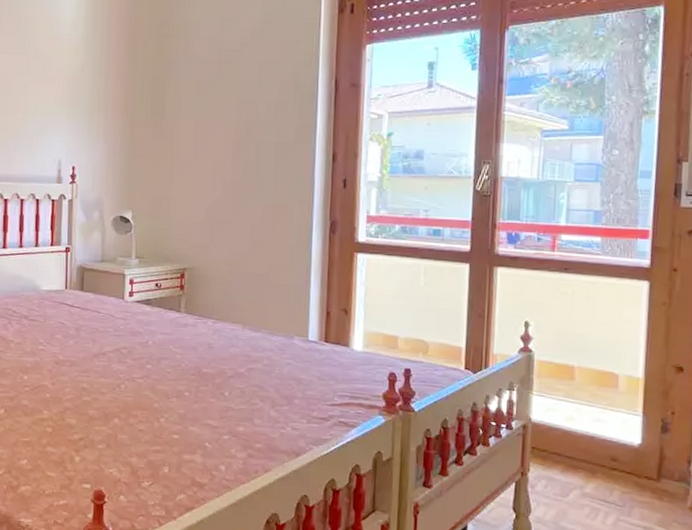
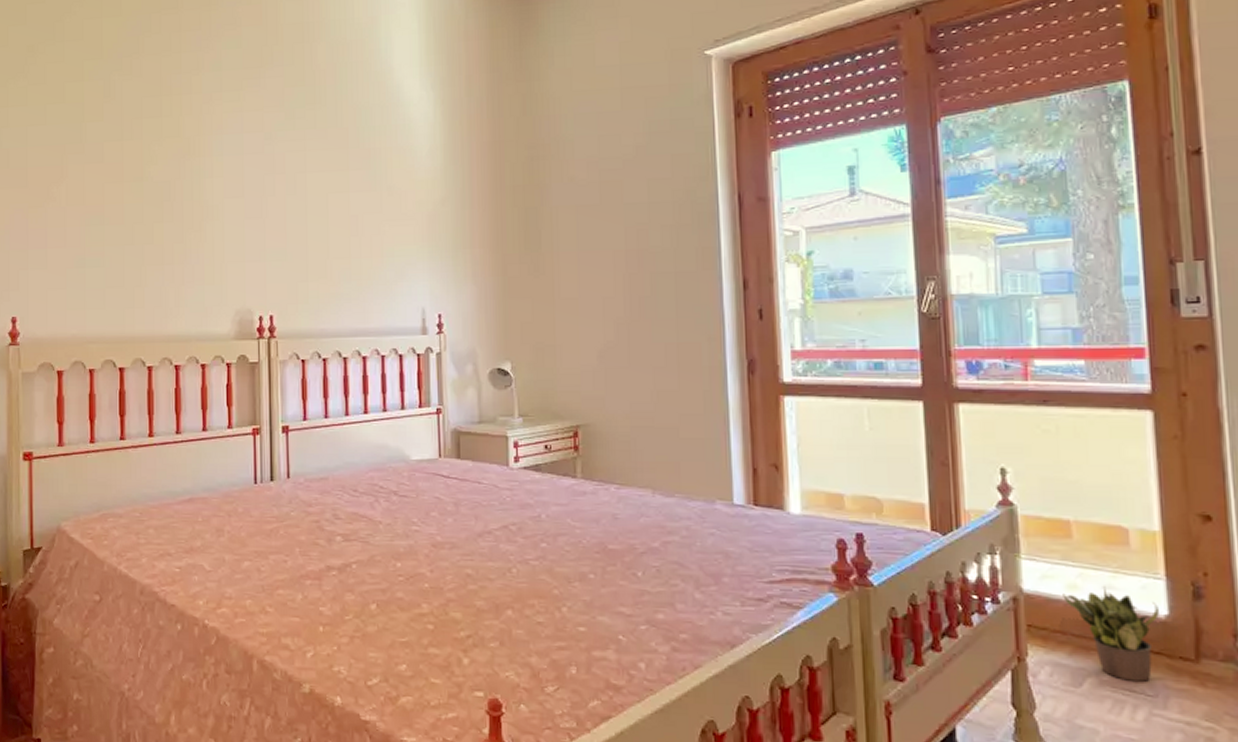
potted plant: none [562,419,634,495] -> present [1063,586,1159,682]

